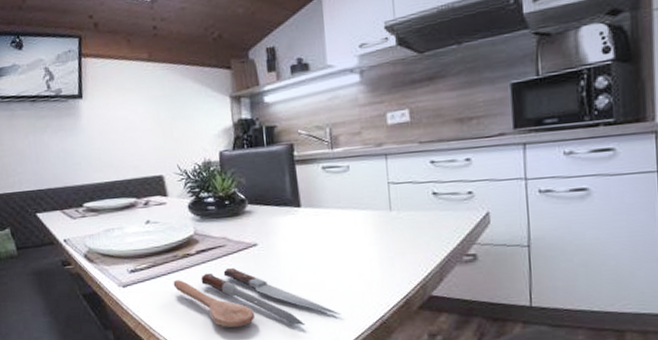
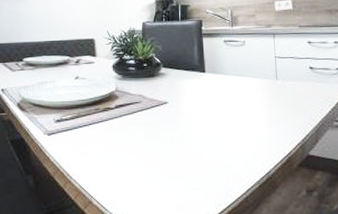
spoon: present [173,268,341,327] -> none [93,123,234,177]

